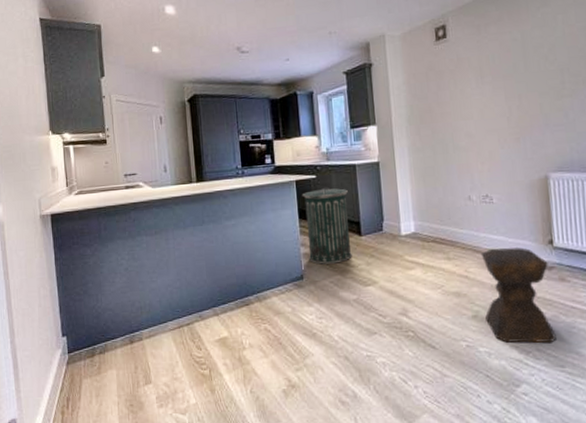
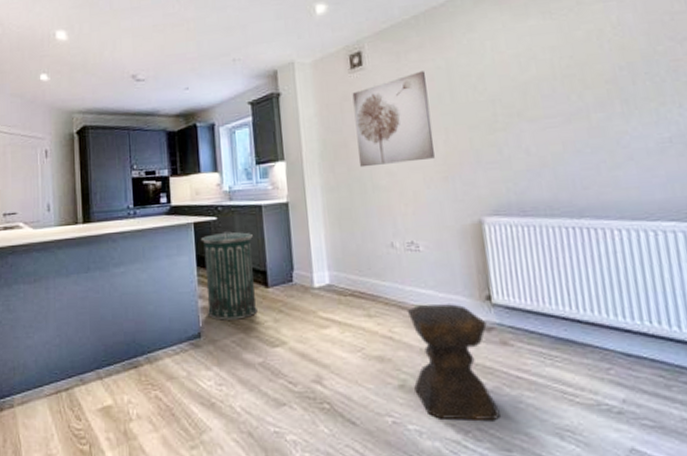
wall art: none [437,43,509,131] -> present [352,71,435,168]

